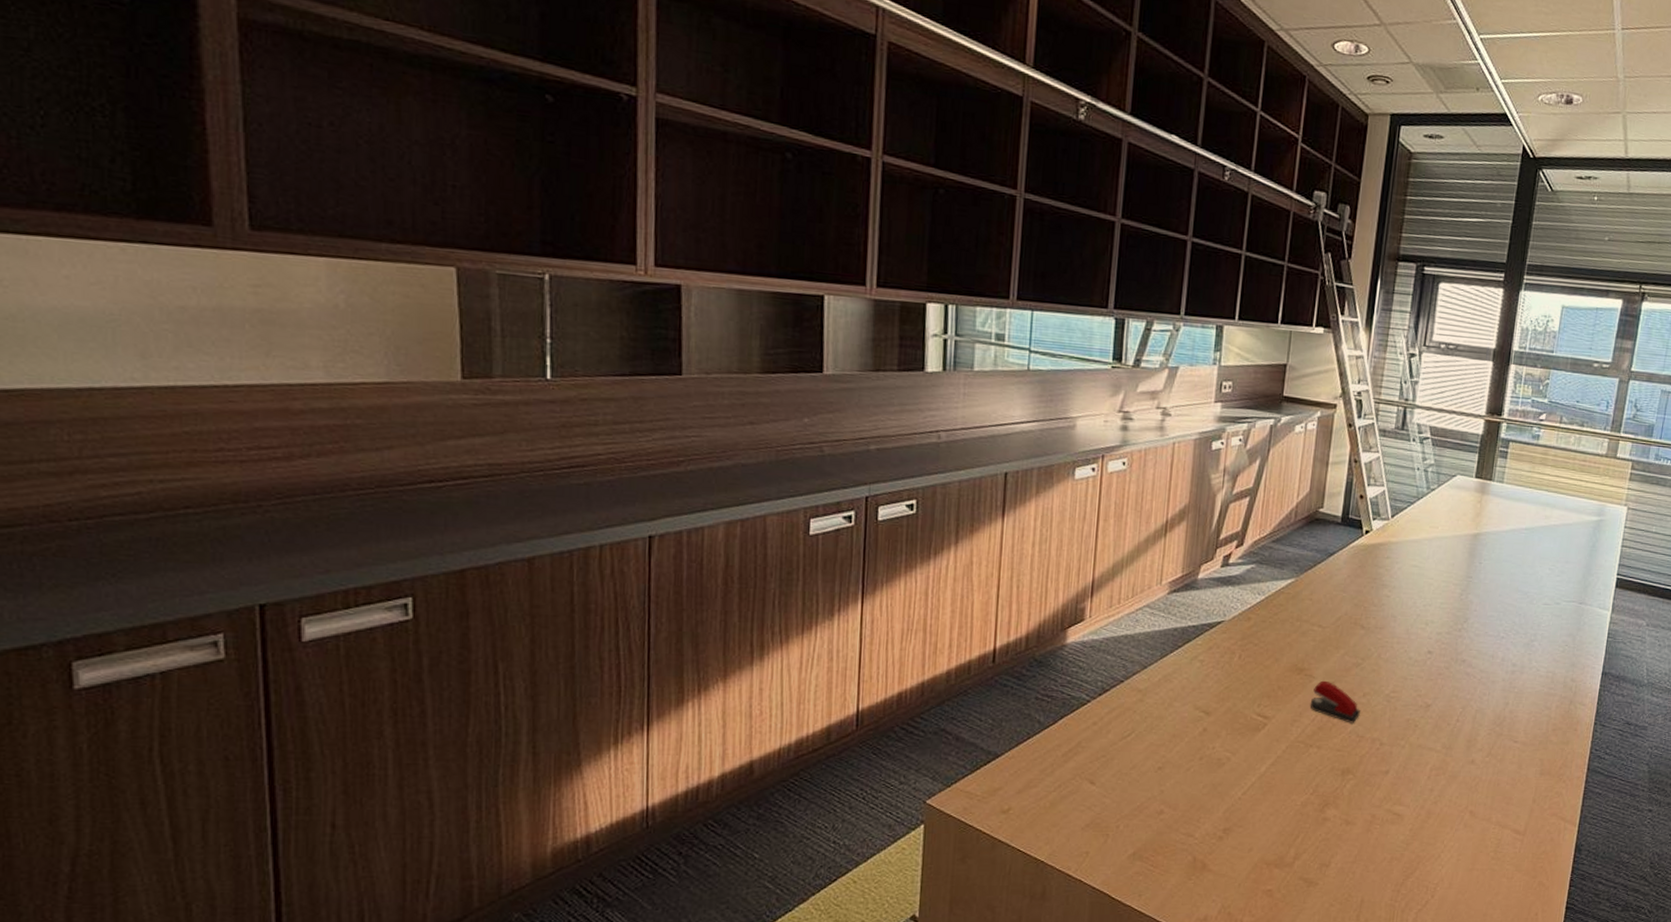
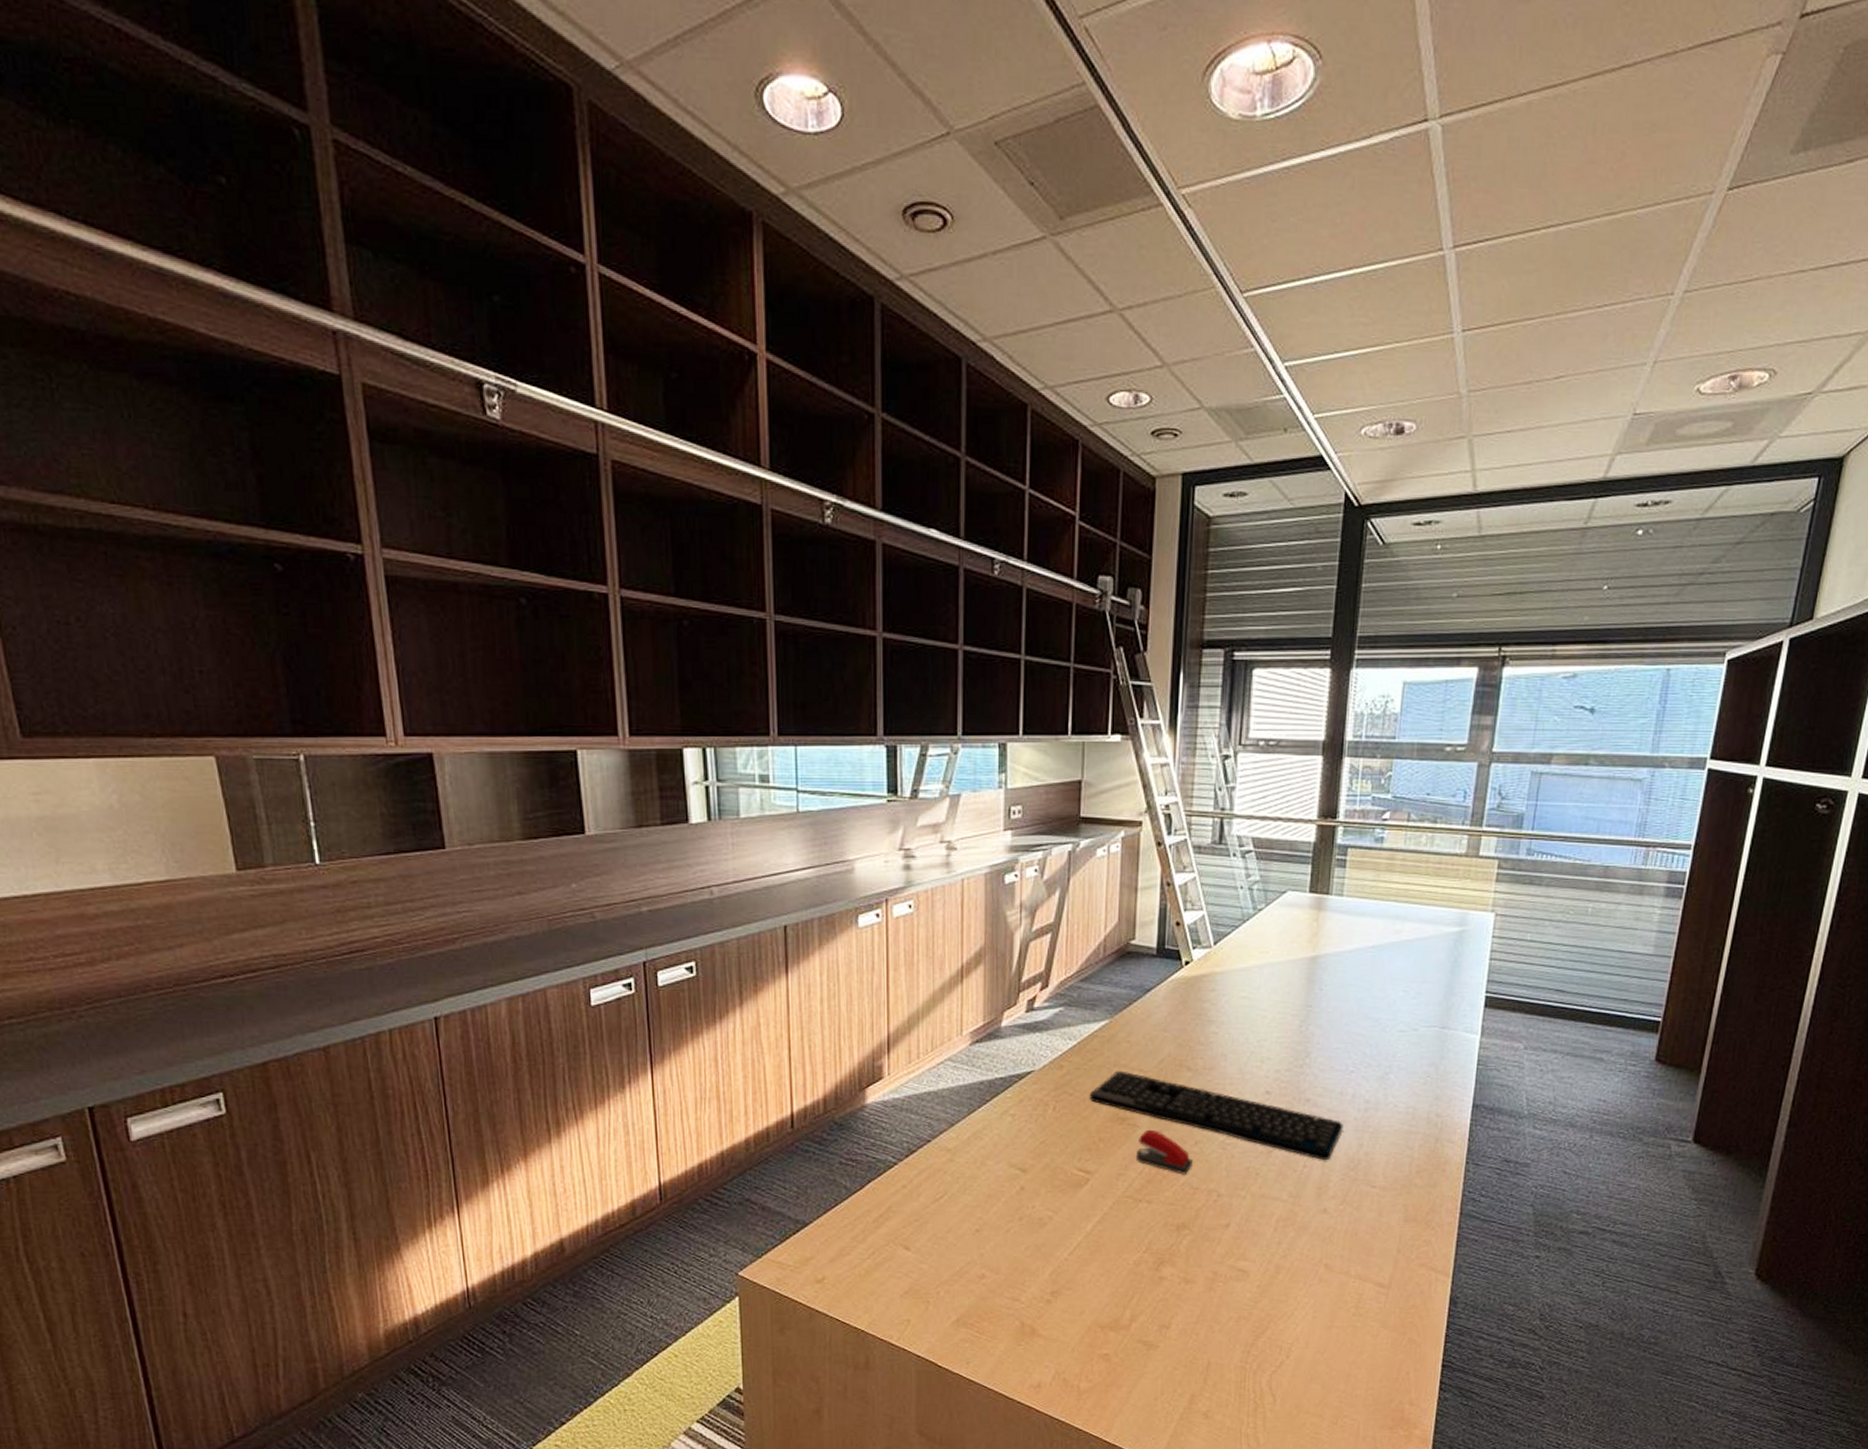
keyboard: none [1272,625,1493,716] -> present [1089,1070,1343,1160]

